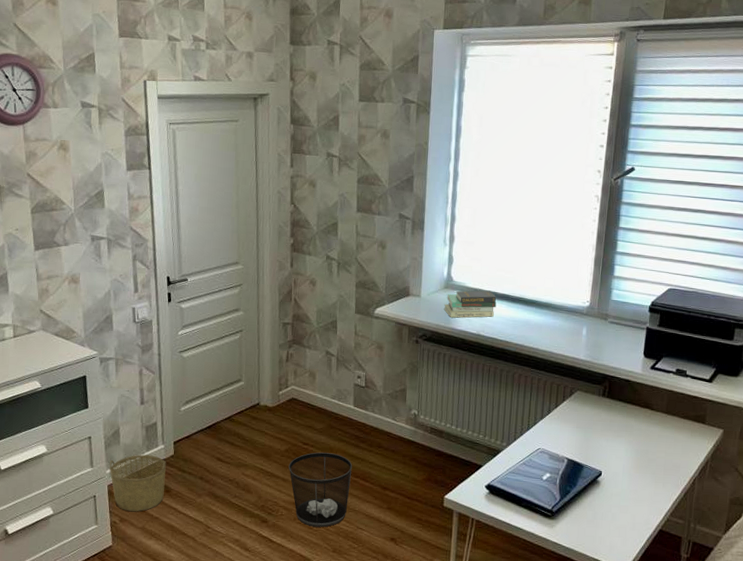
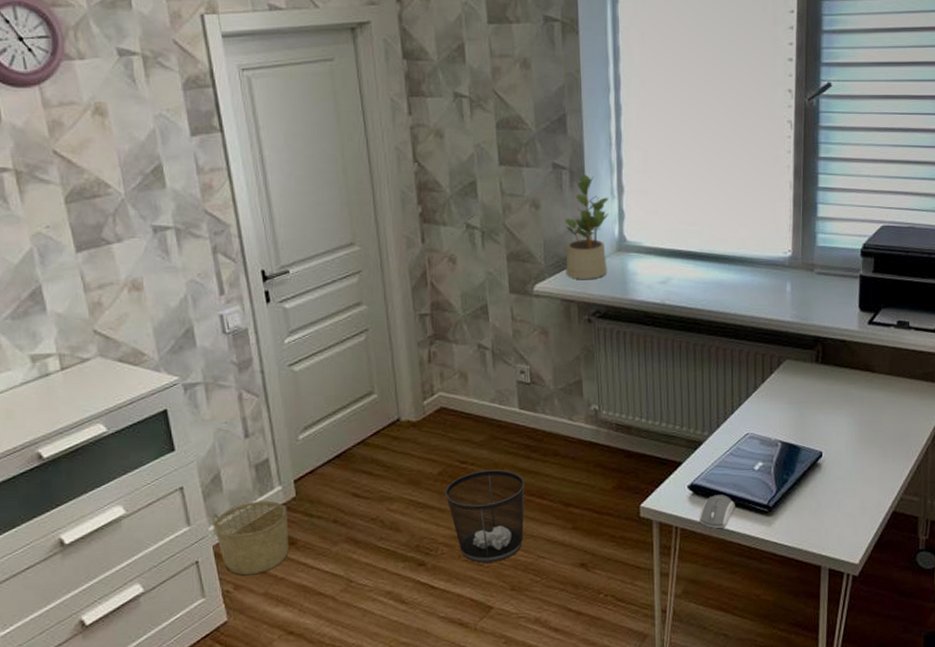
potted plant: none [402,225,441,309] -> present [565,174,609,279]
books: present [444,290,497,318] -> none [619,249,682,287]
computer mouse: none [492,496,524,524] -> present [699,495,735,528]

